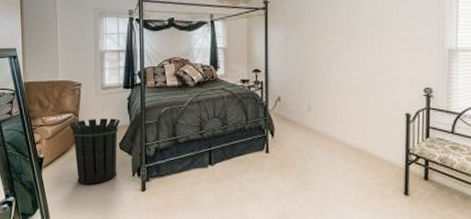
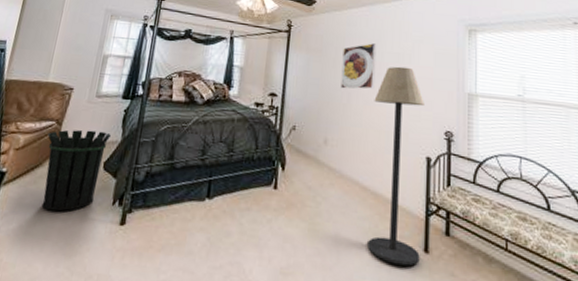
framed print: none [320,10,354,58] -> present [340,43,377,89]
floor lamp: none [353,30,403,207] -> present [367,66,424,266]

